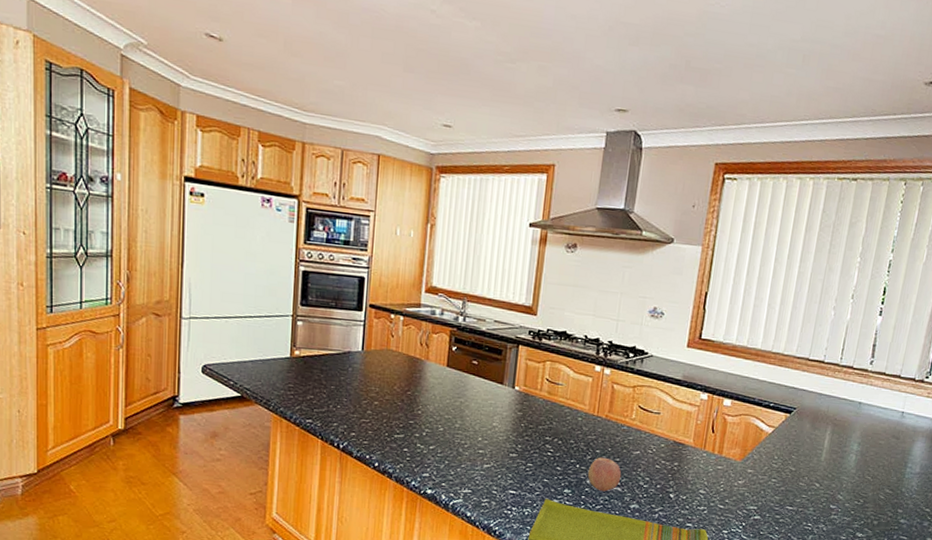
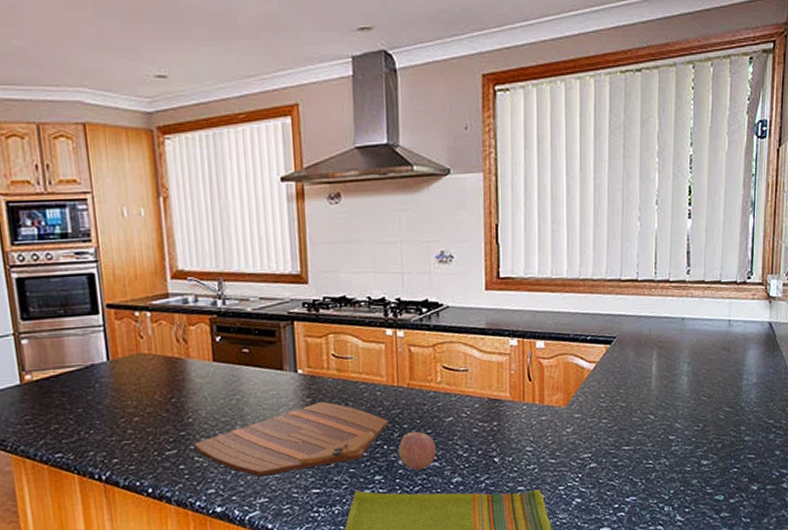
cutting board: none [417,416,584,472] -> present [193,401,388,477]

